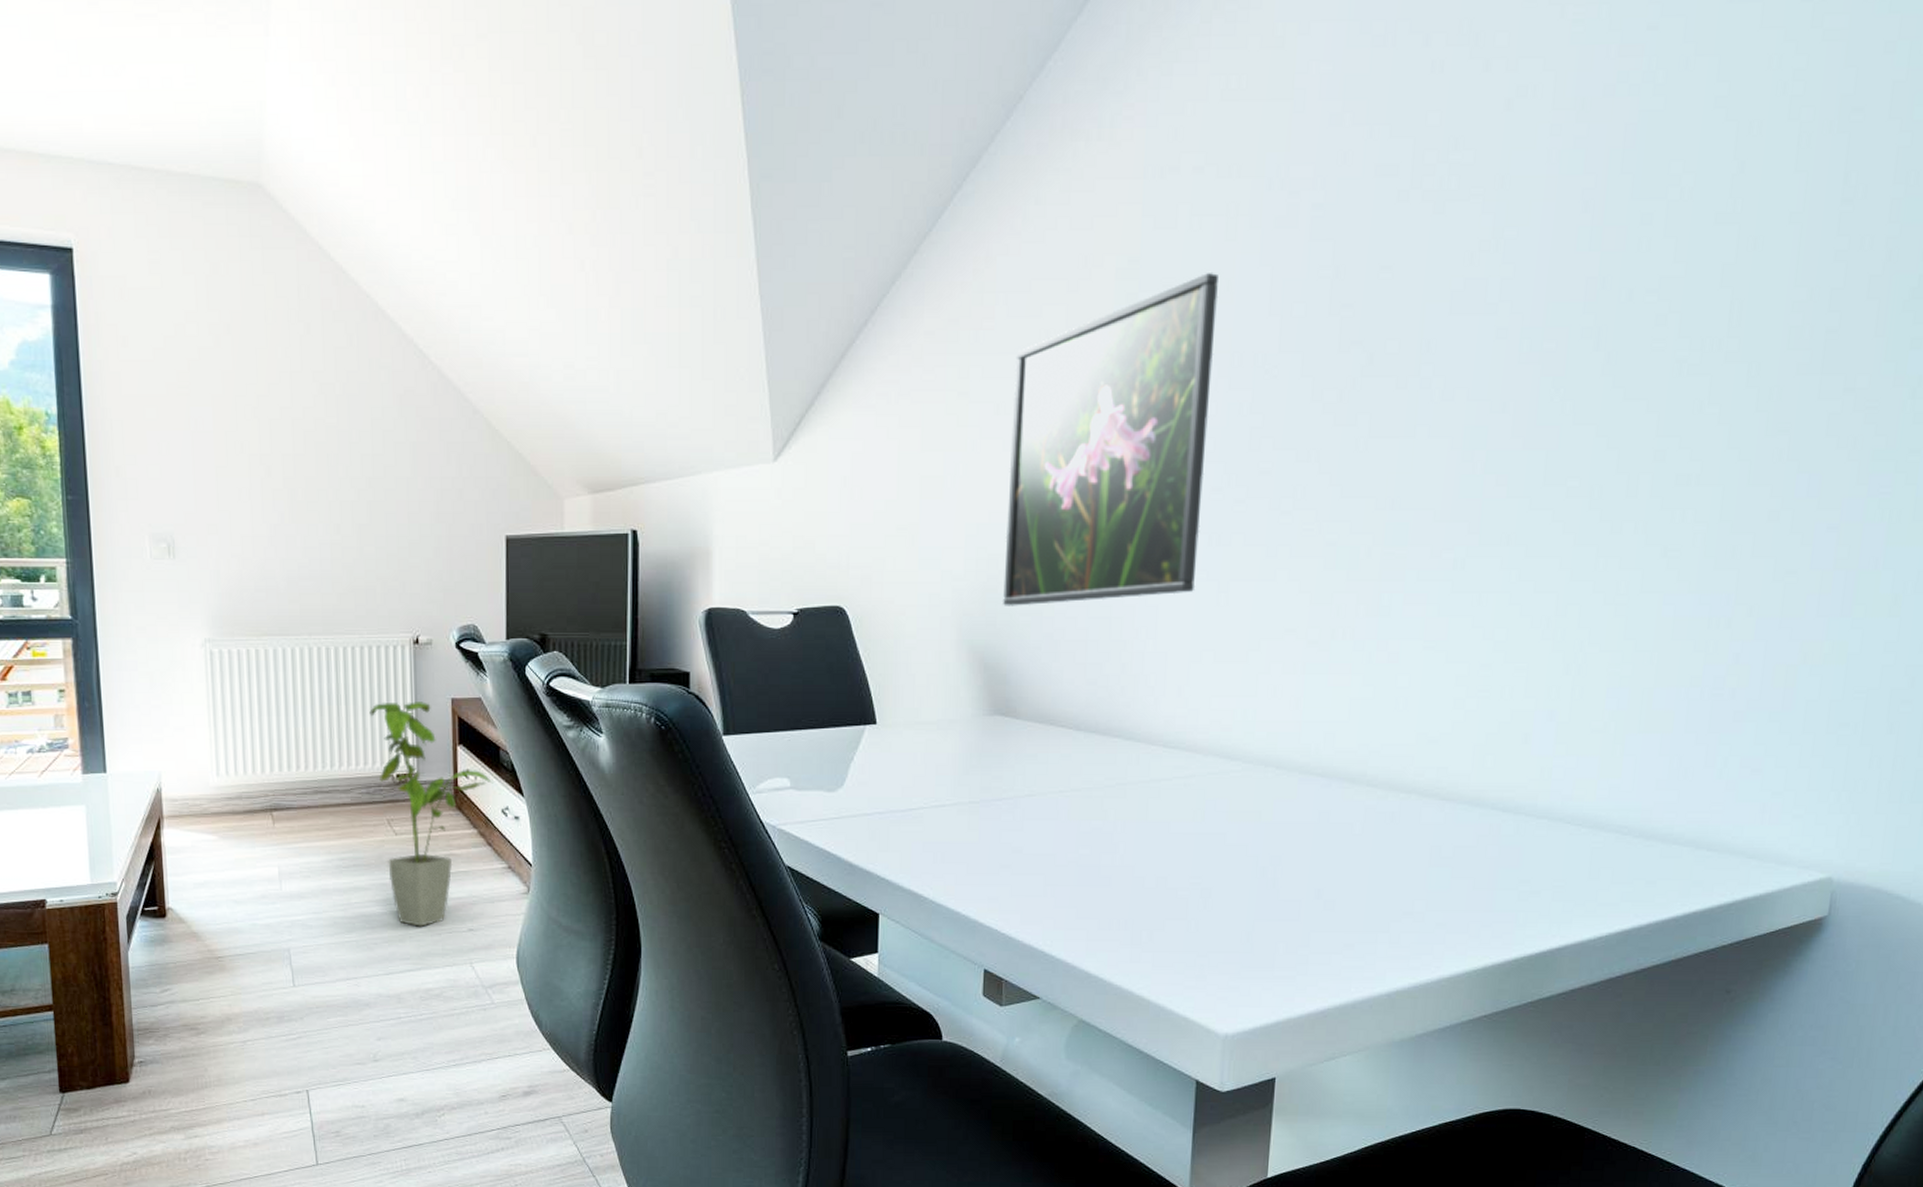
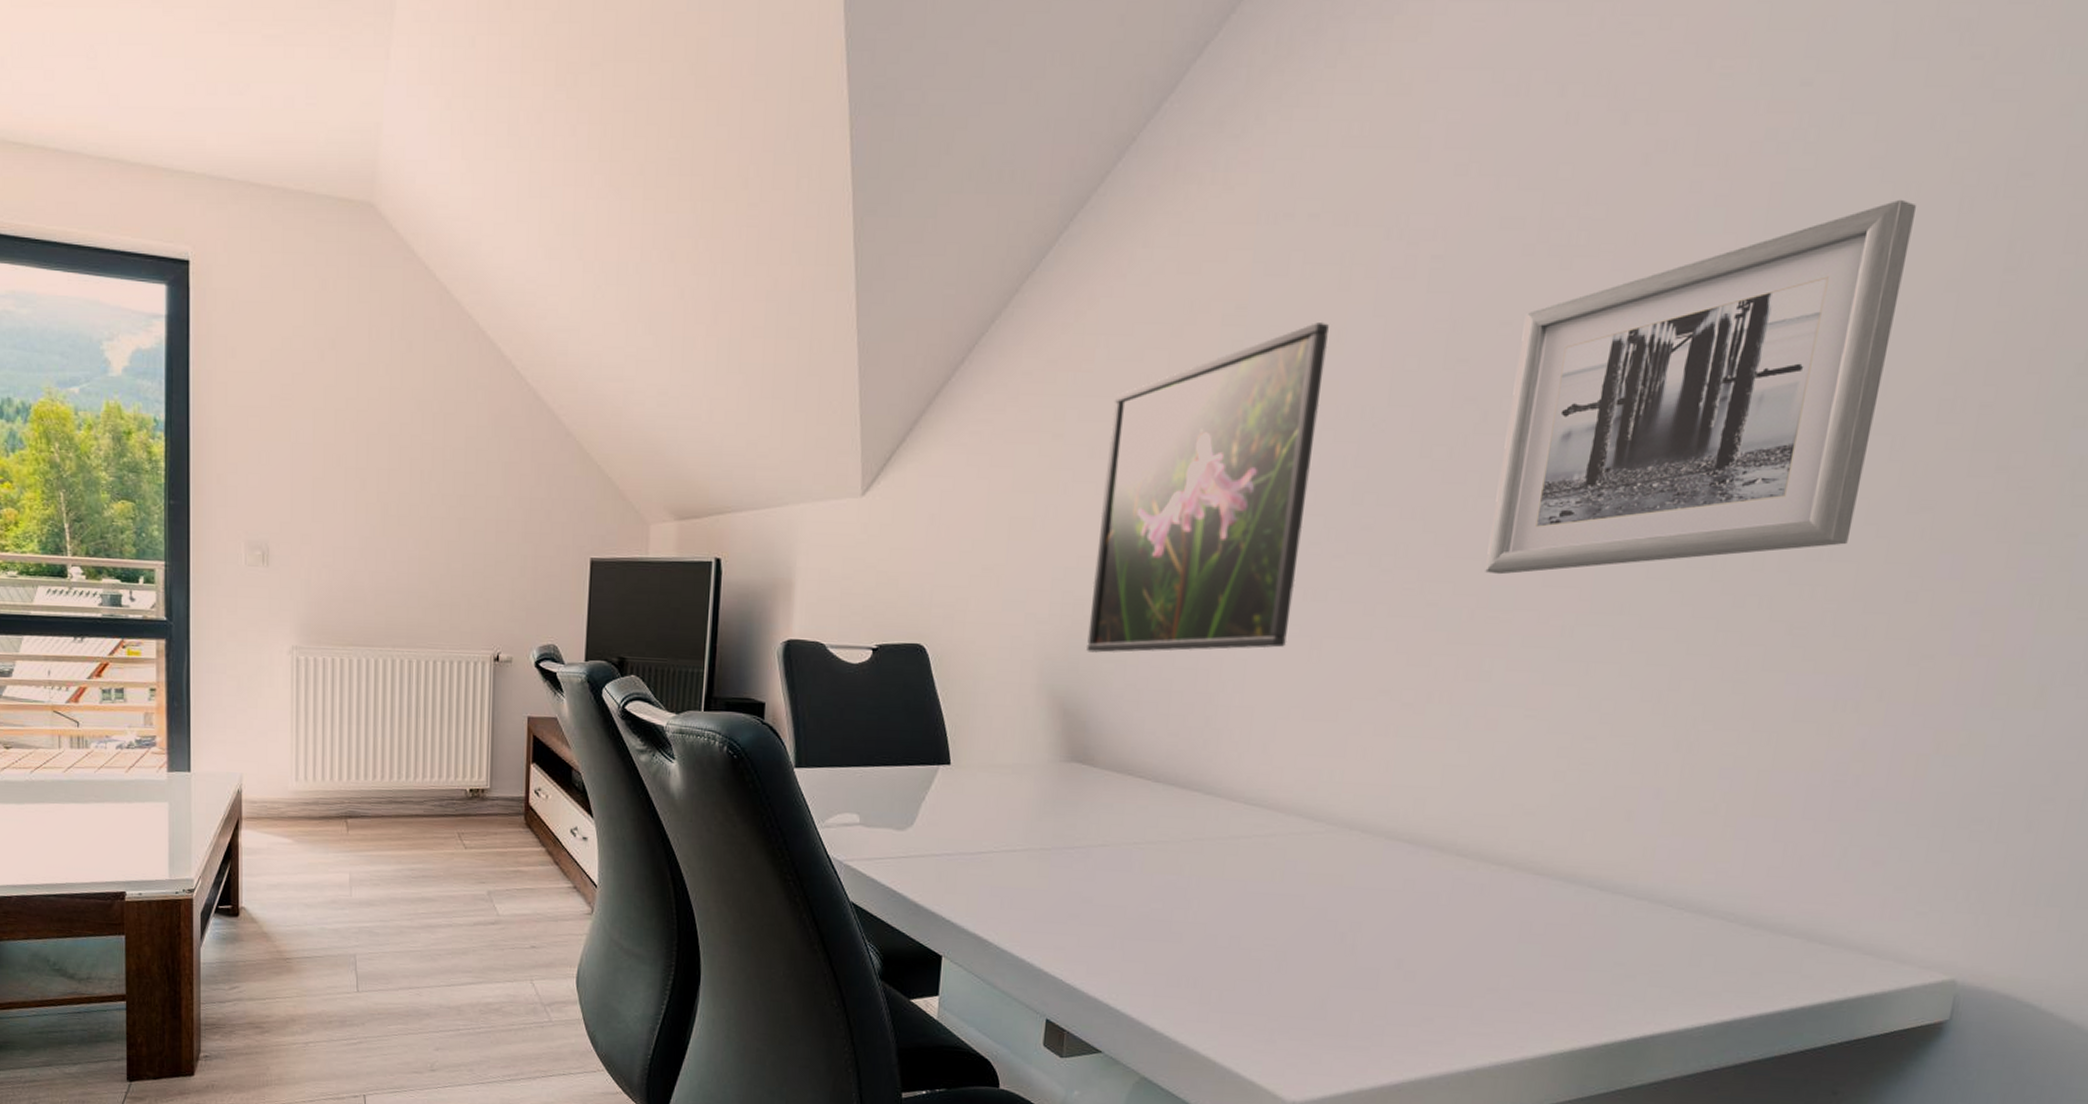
house plant: present [369,701,493,927] -> none [447,716,564,941]
wall art: none [1379,136,1759,512] -> present [1485,199,1916,575]

